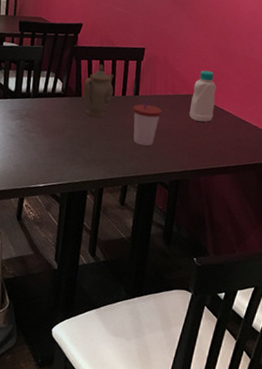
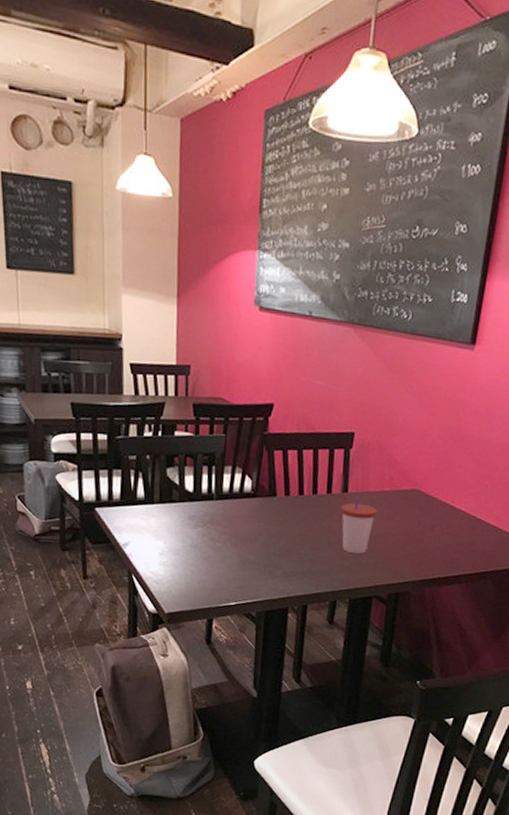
teapot: present [82,64,114,117] -> none [278,455,316,521]
bottle: present [189,70,216,122] -> none [411,458,446,523]

